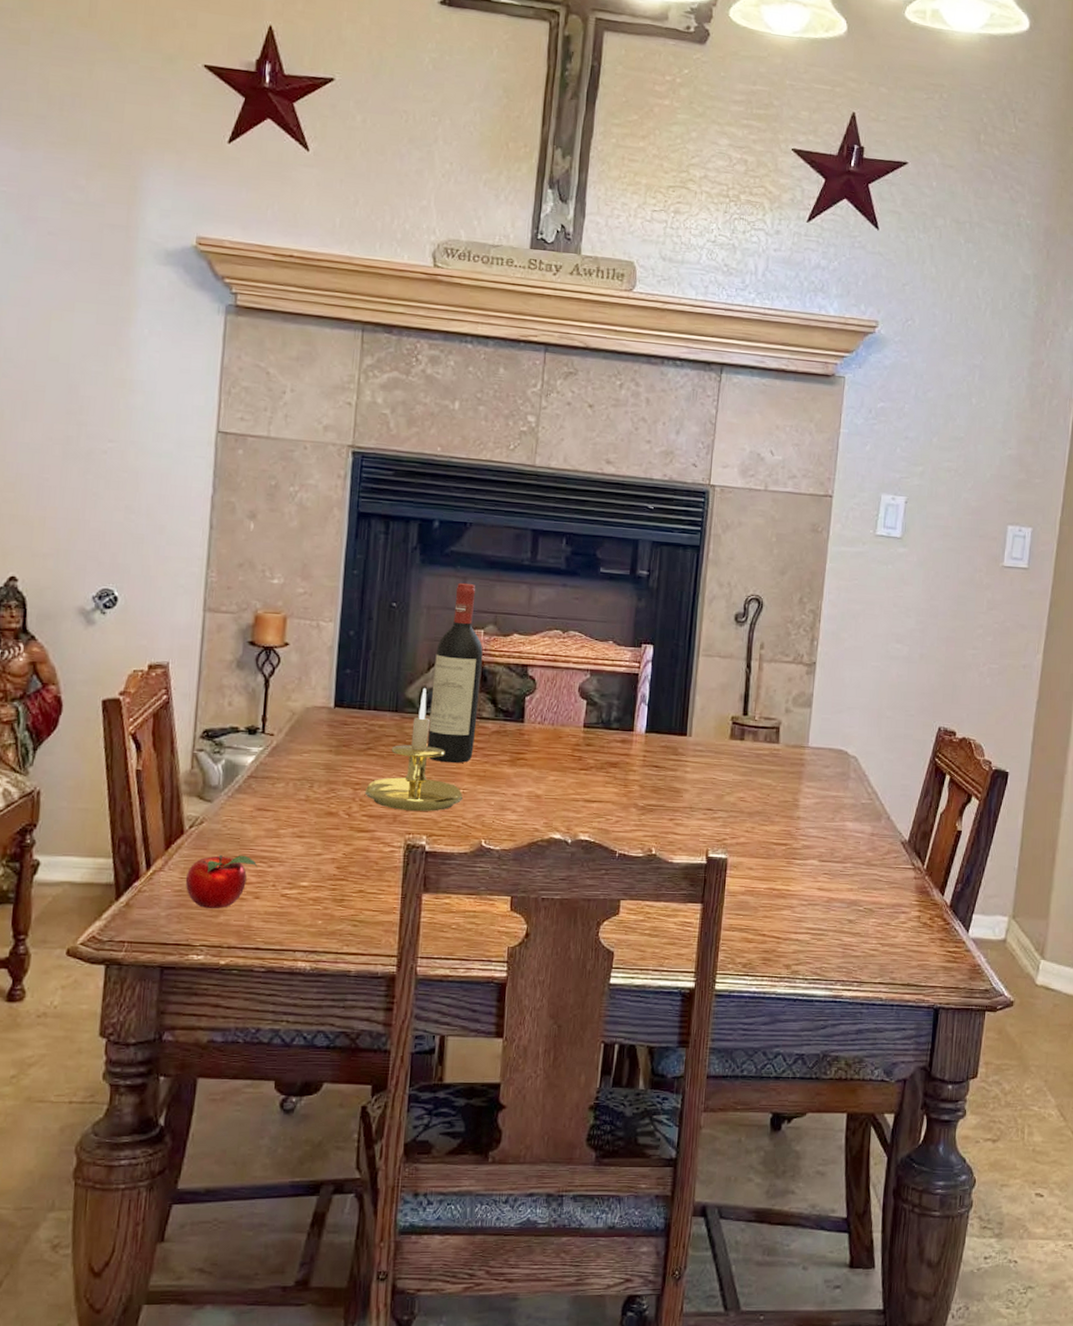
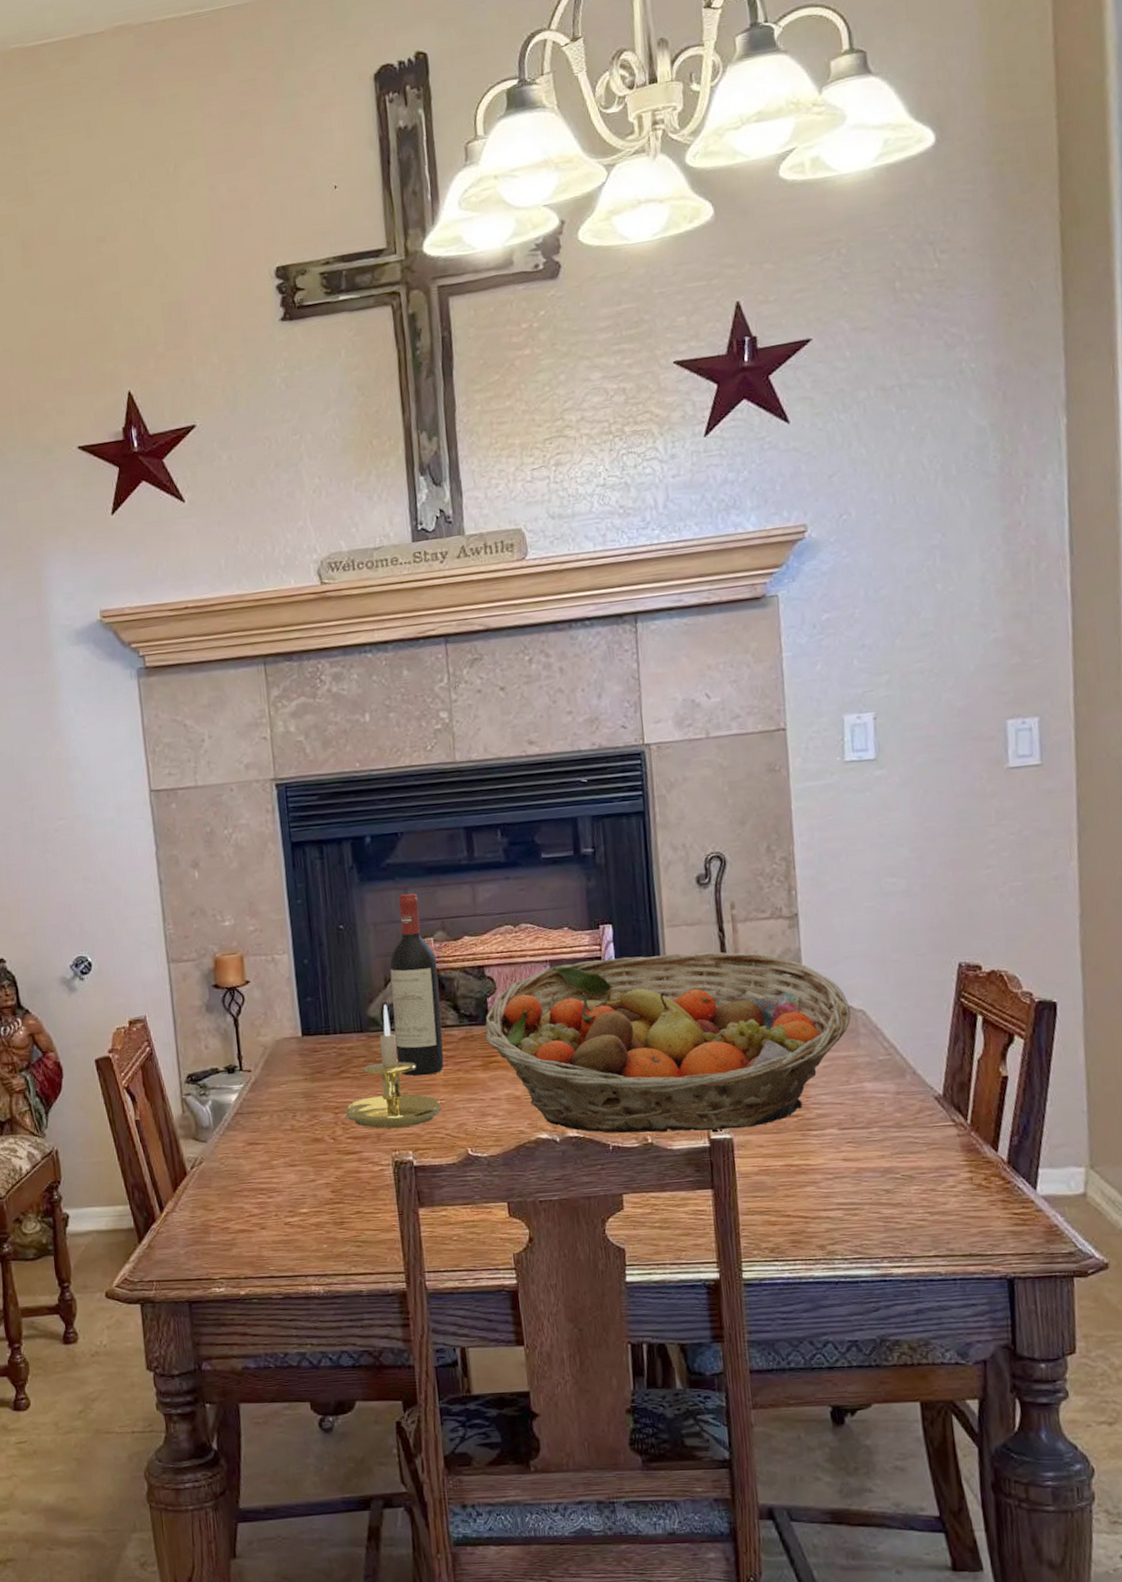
apple: present [185,854,258,909] -> none [195,1189,259,1243]
fruit basket: none [516,675,846,851] -> present [484,951,851,1134]

